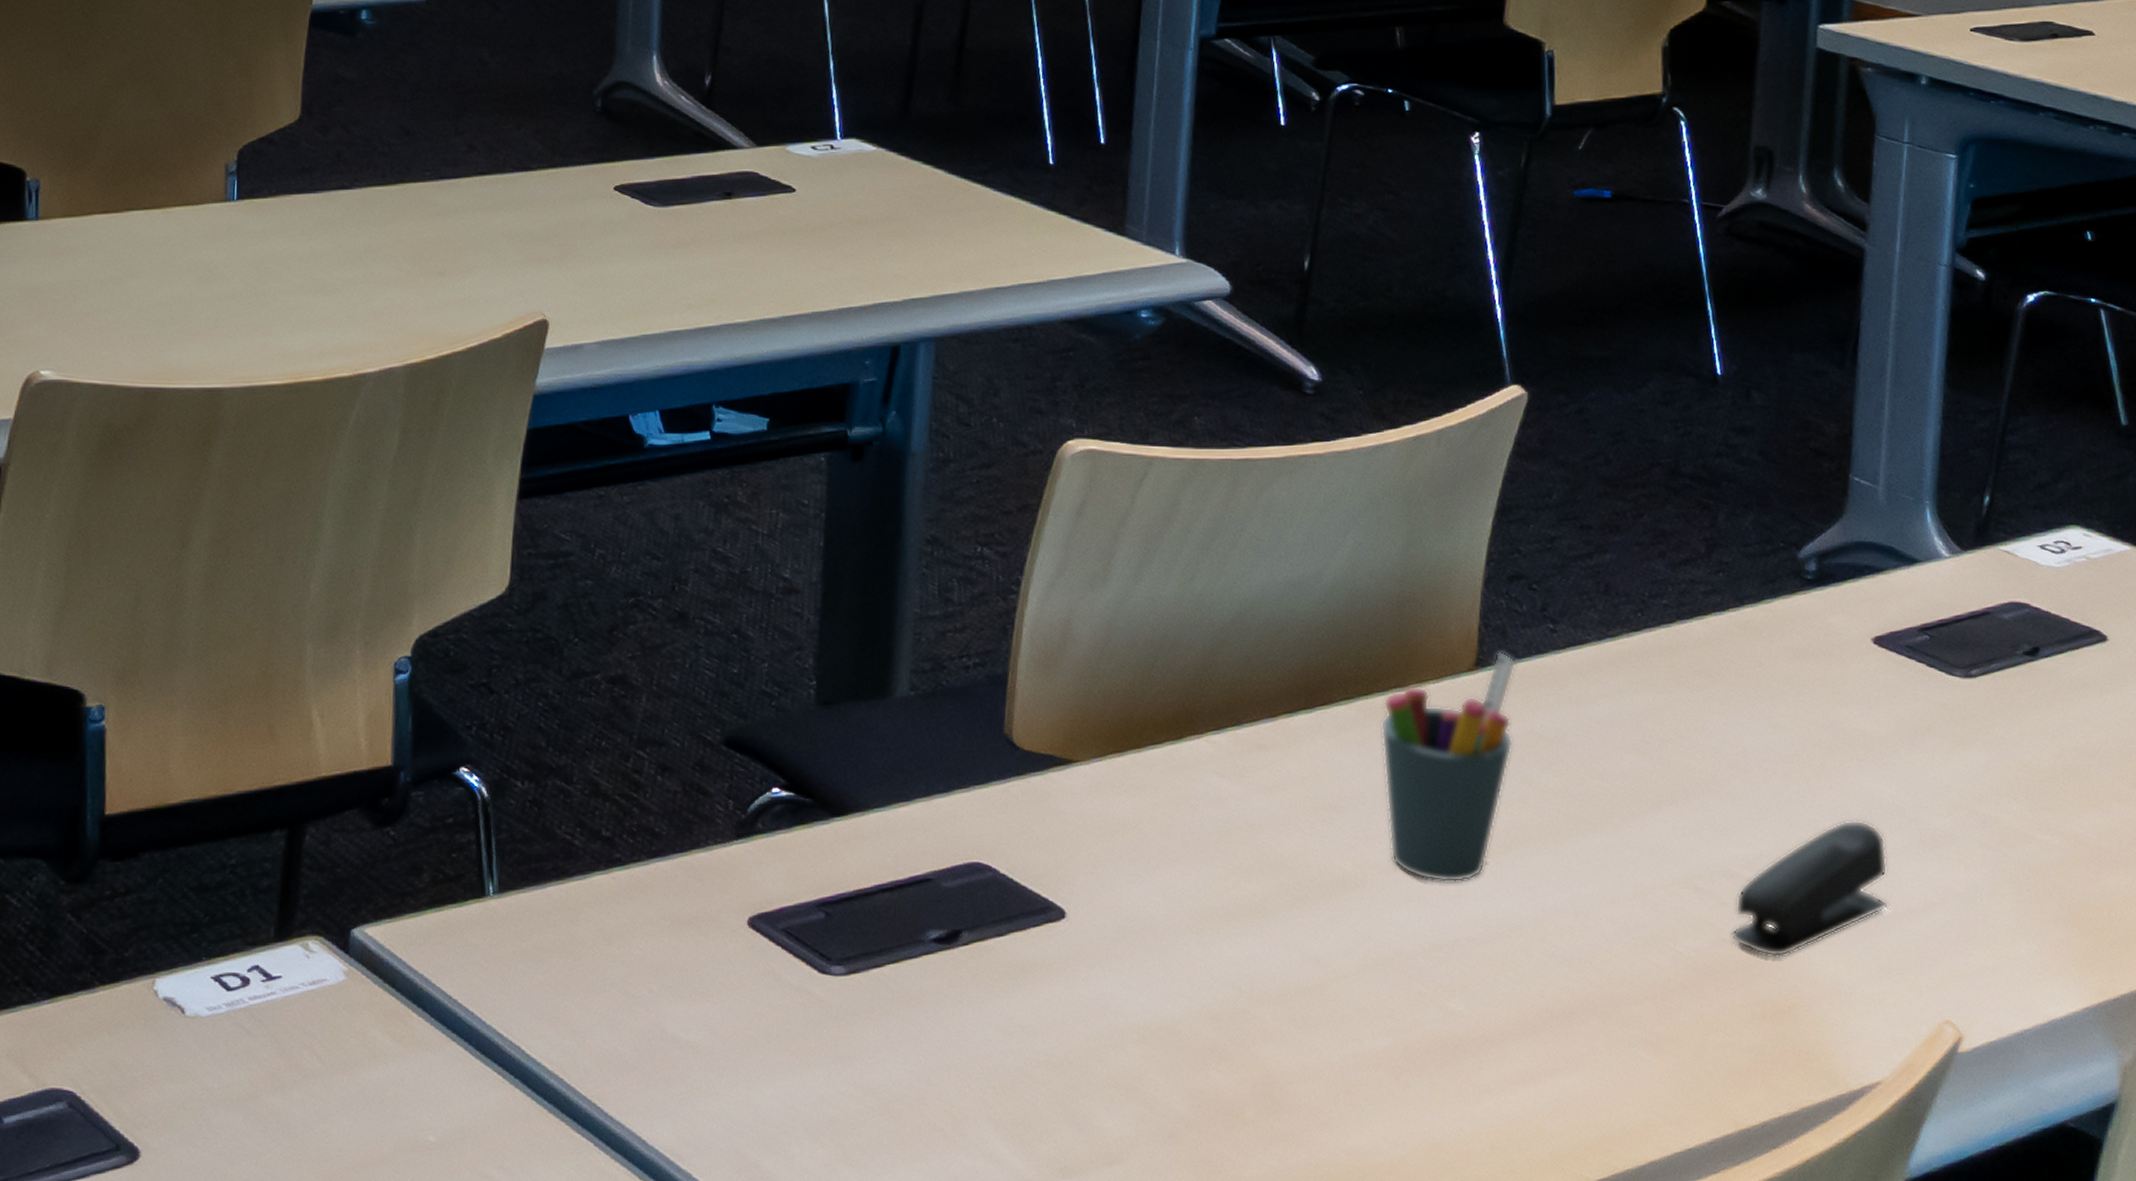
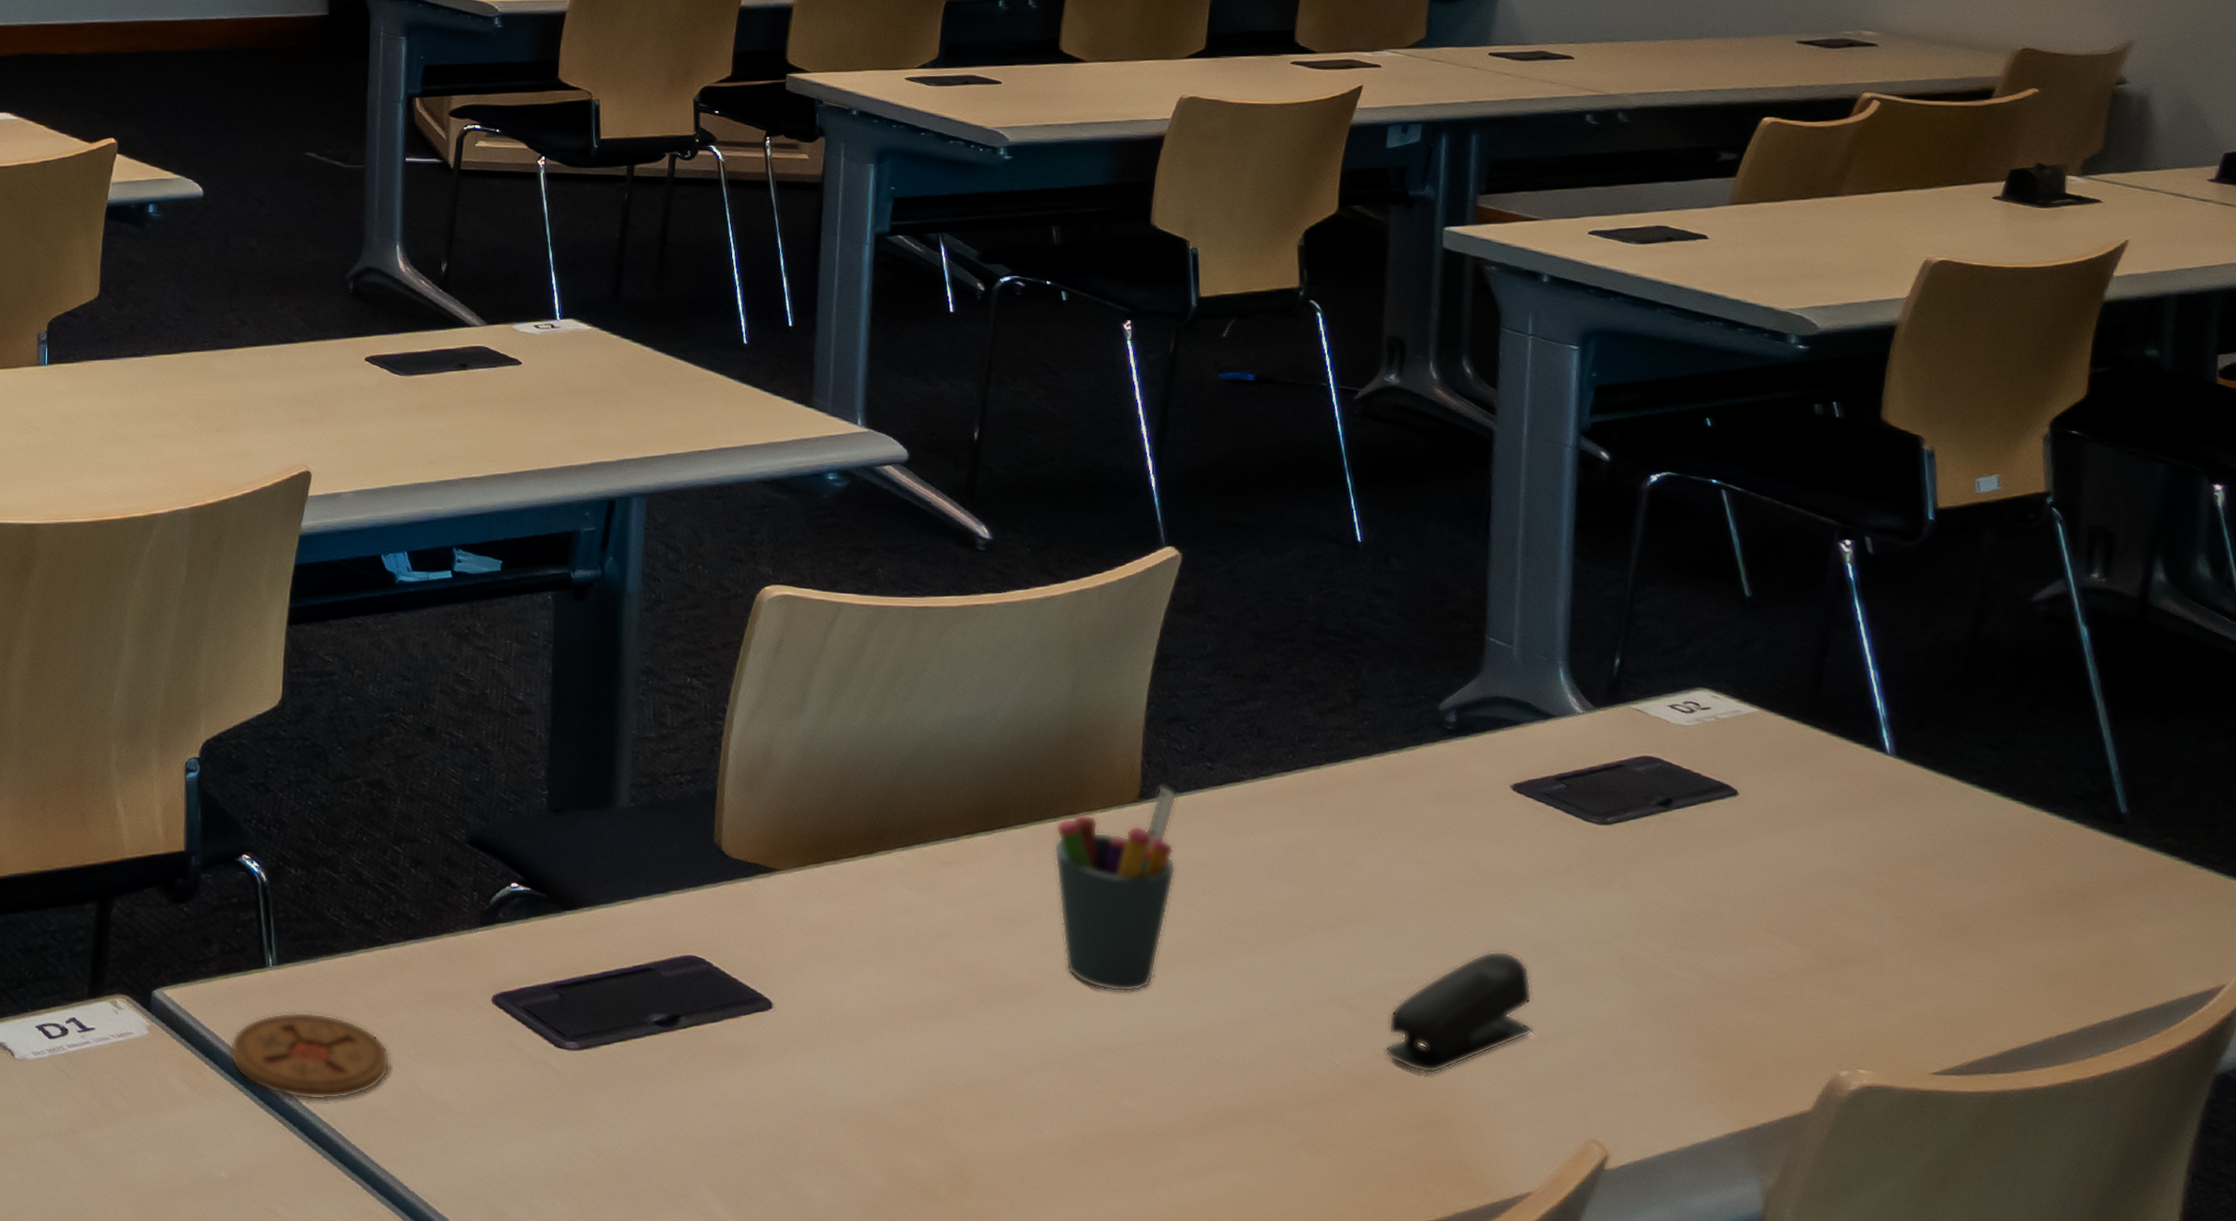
coaster: none [440,946,629,1047] -> present [229,1011,391,1100]

